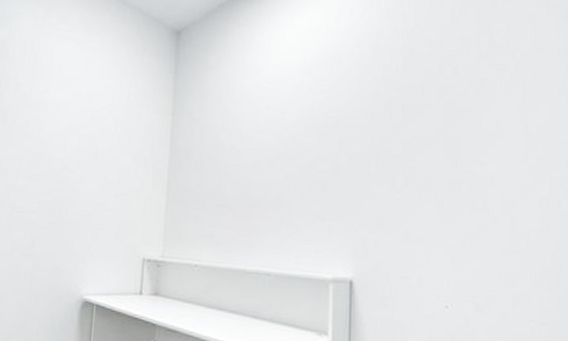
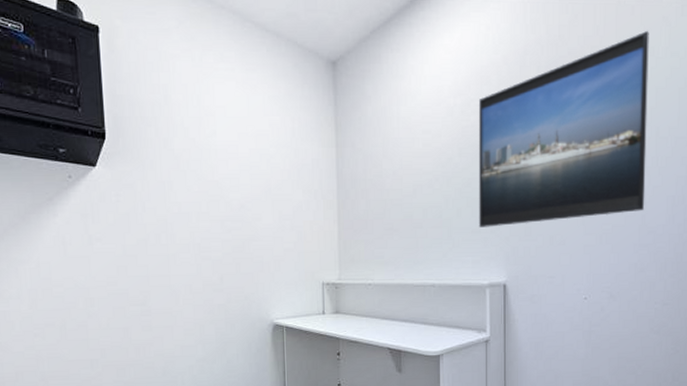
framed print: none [323,25,515,215] -> present [478,30,649,228]

